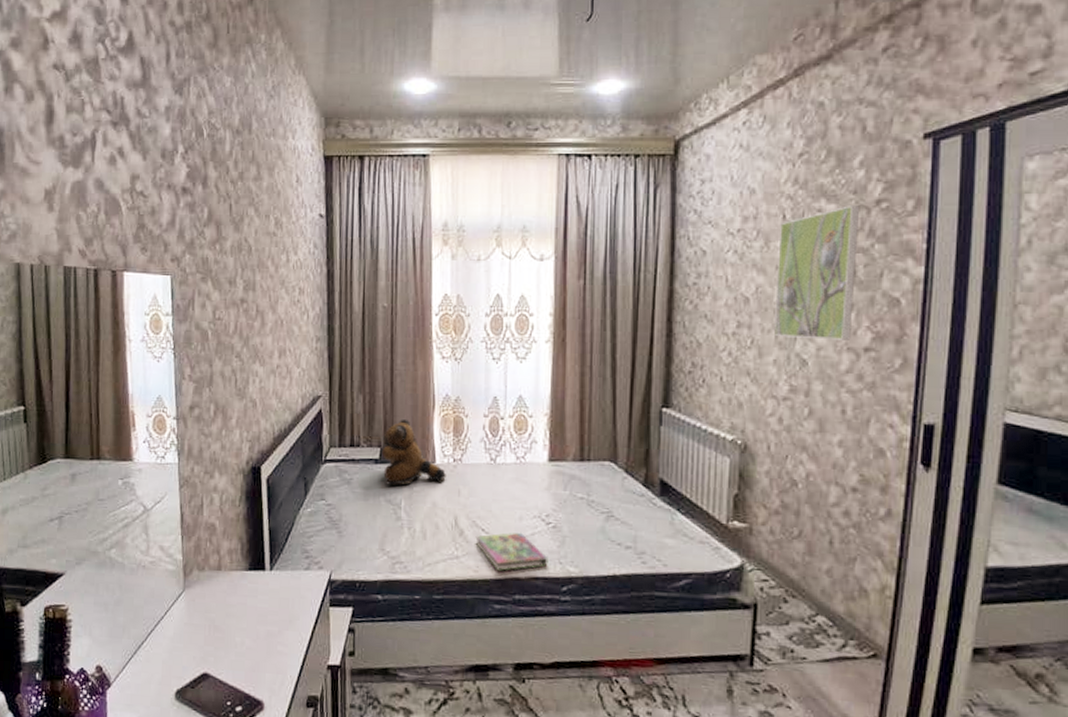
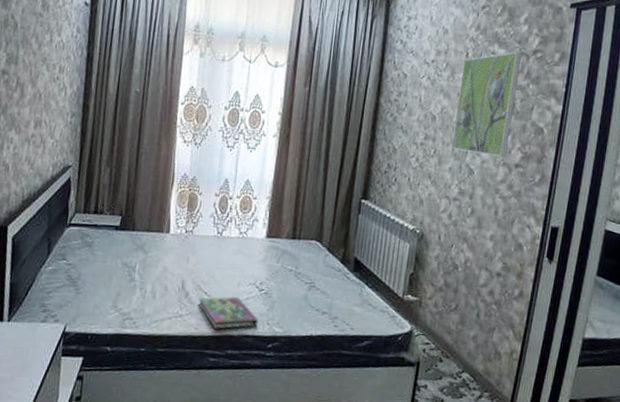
teddy bear: present [381,418,447,485] -> none [122,192,179,250]

